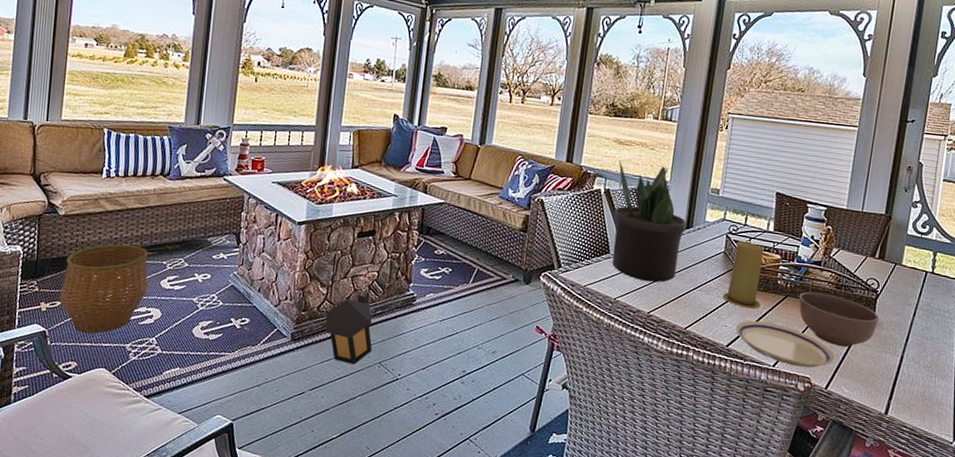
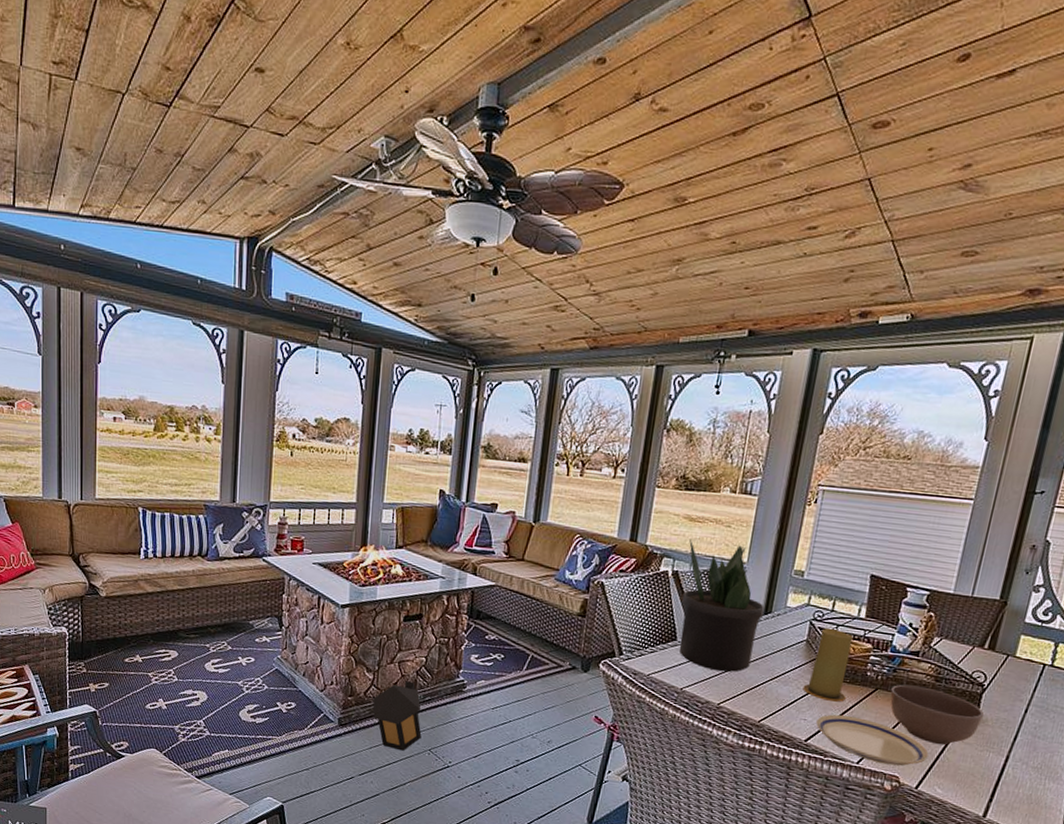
basket: present [60,244,149,334] -> none [107,626,193,715]

